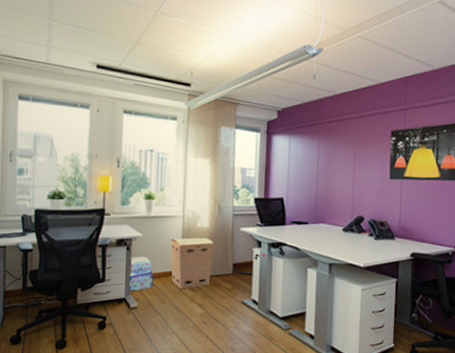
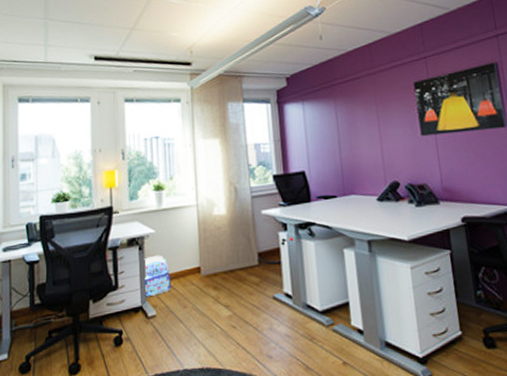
cardboard box: present [170,238,214,289] -> none [186,227,235,289]

